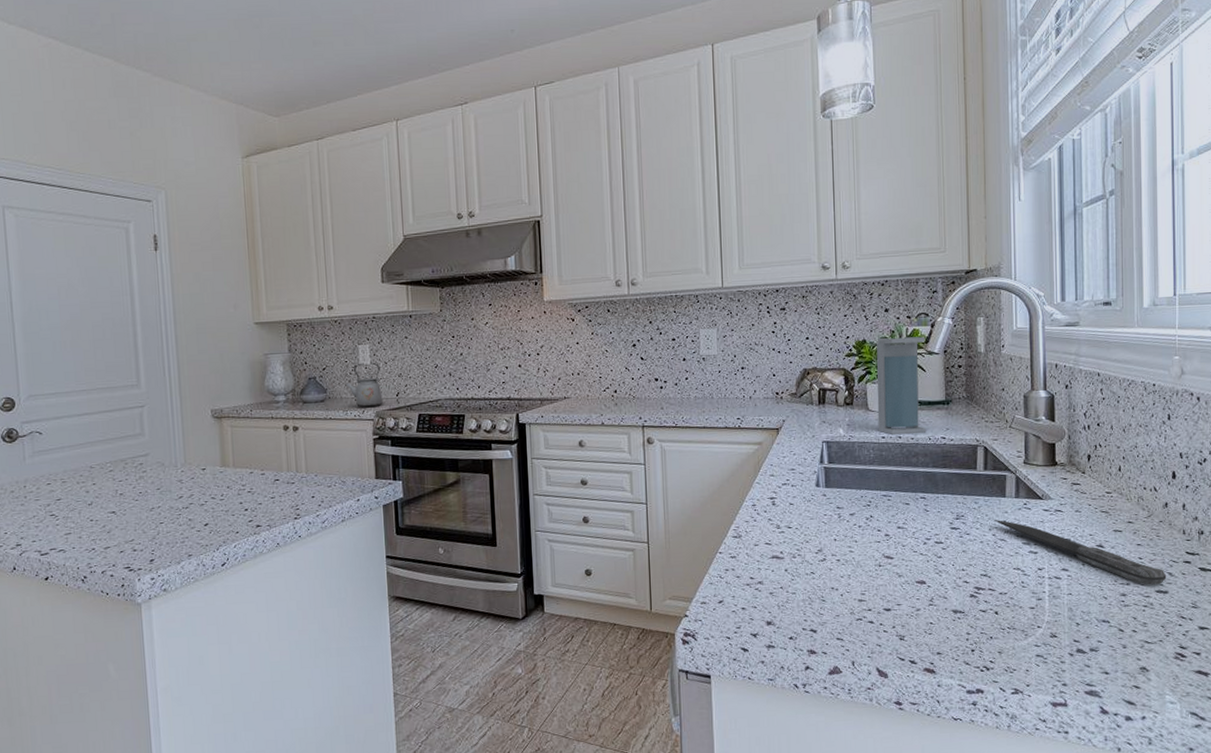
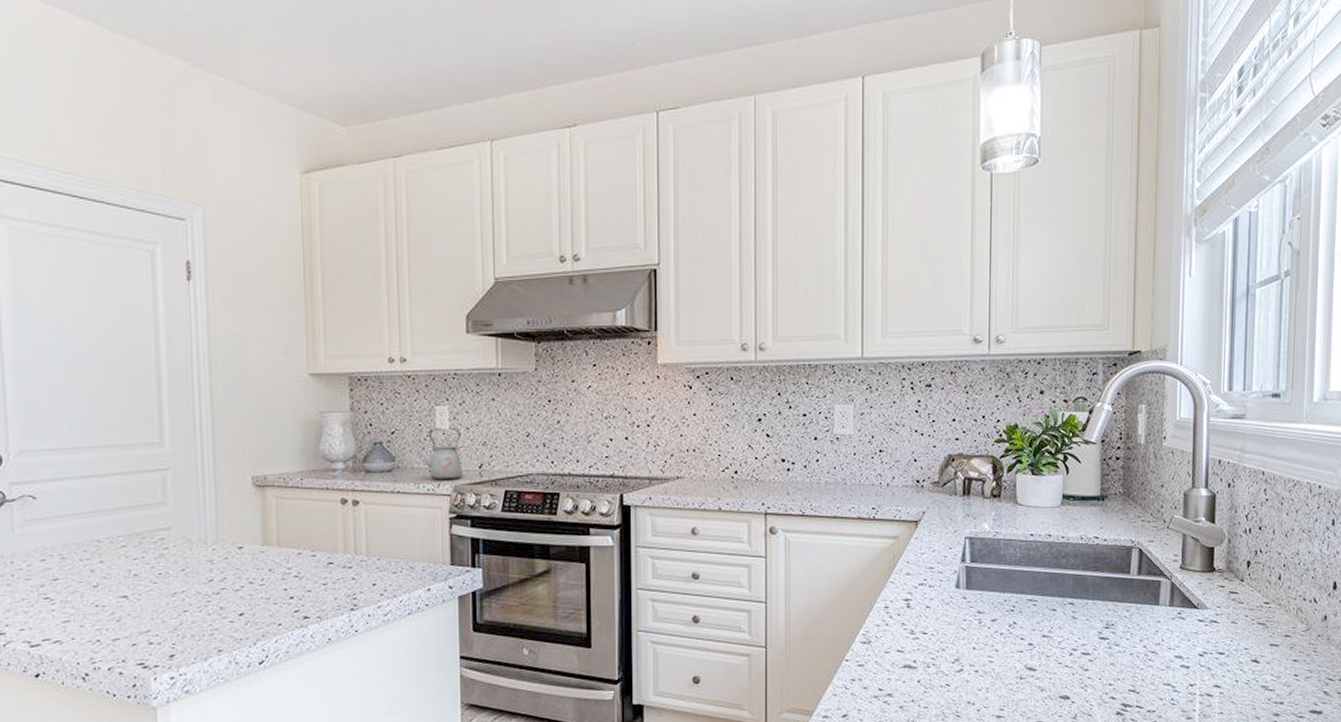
soap dispenser: present [876,336,927,436] -> none [1026,423,1081,533]
knife: present [994,520,1167,585] -> none [1145,630,1322,705]

